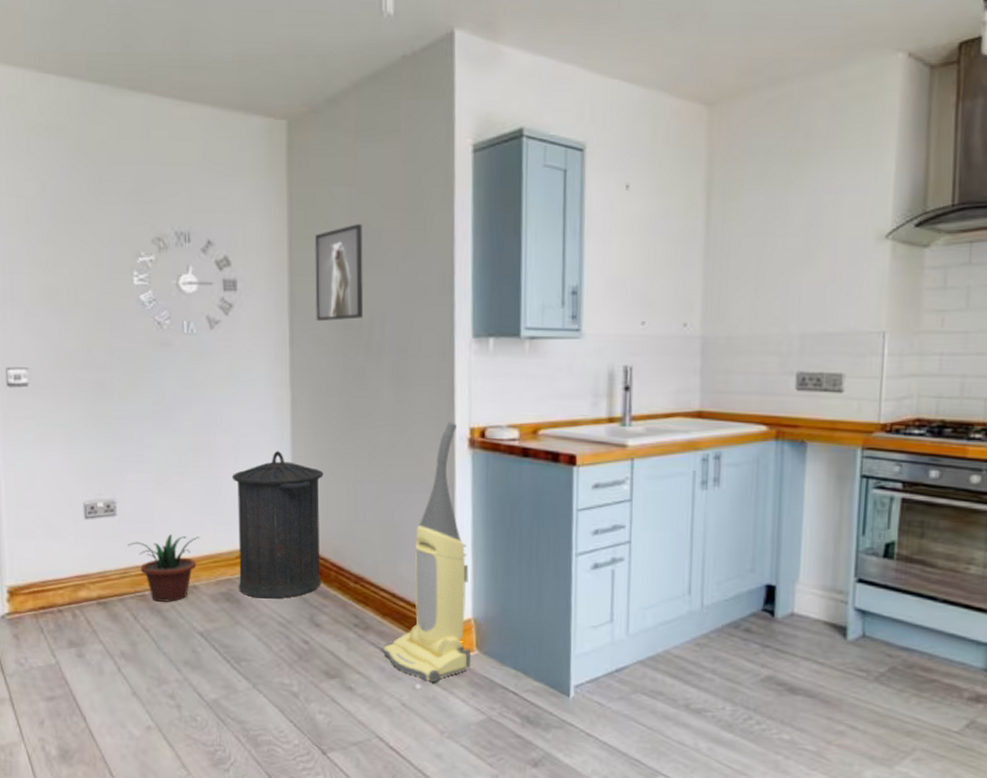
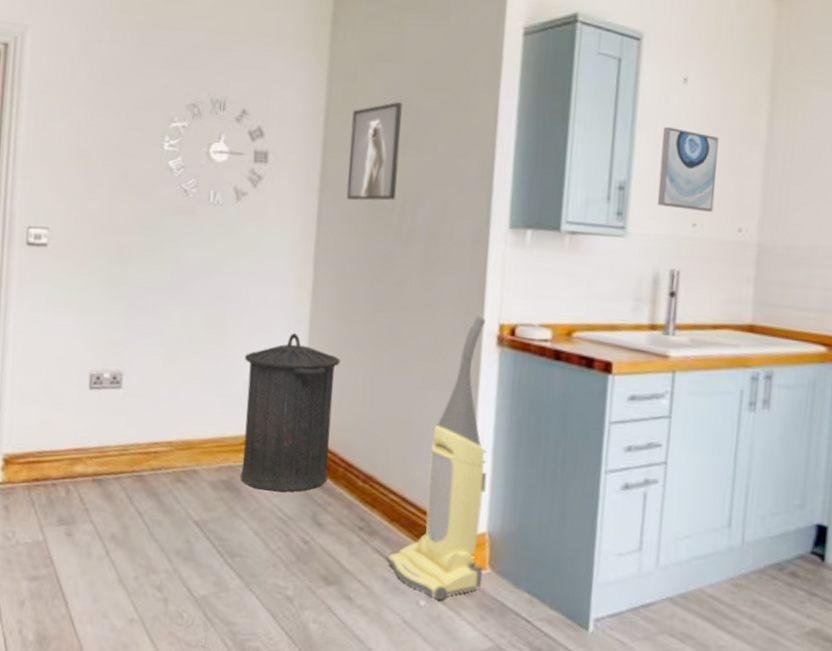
potted plant: present [128,534,200,602] -> none [130,413,206,486]
wall art: none [608,232,661,310] -> present [656,126,719,212]

